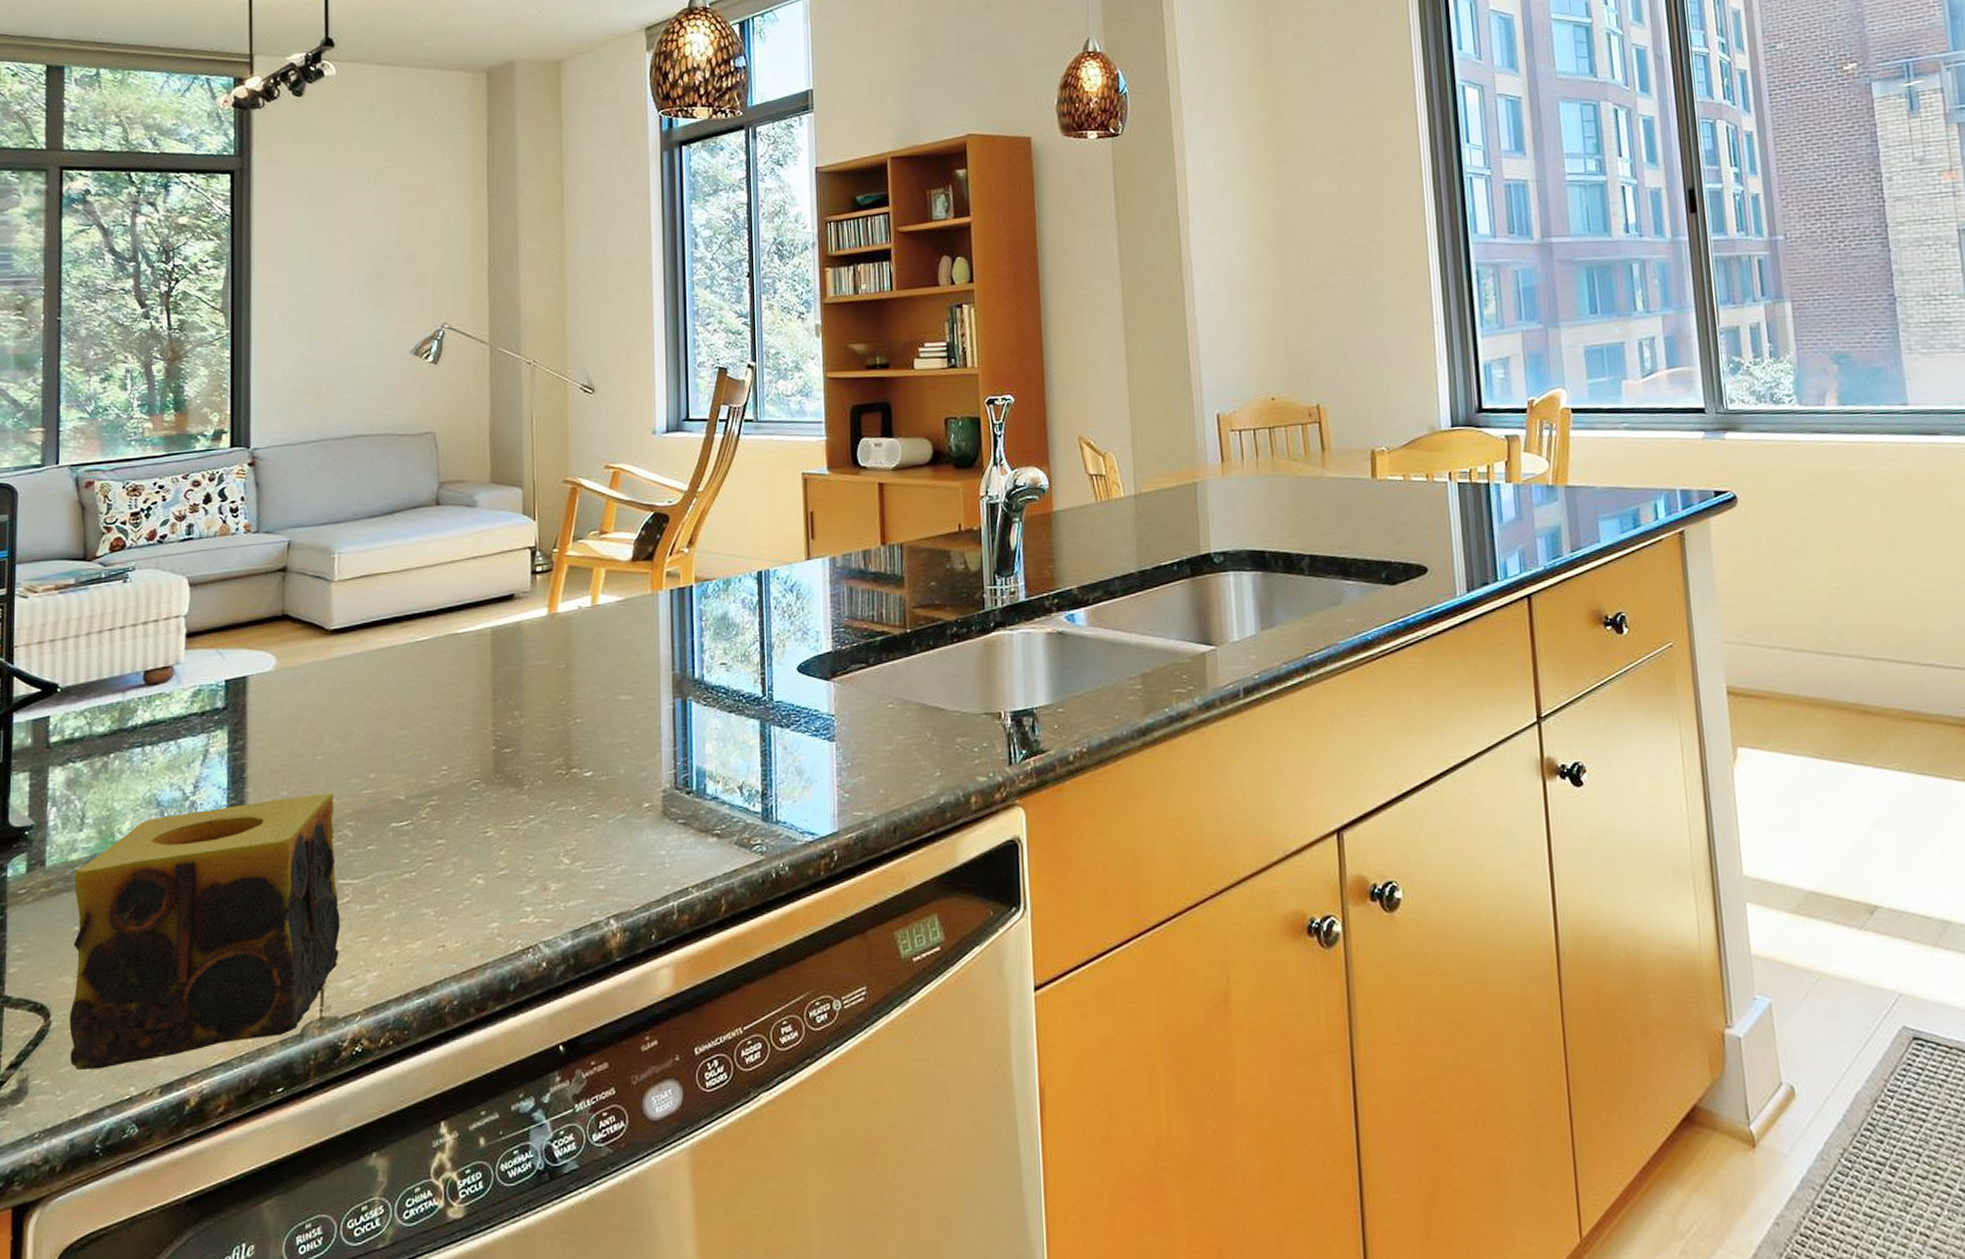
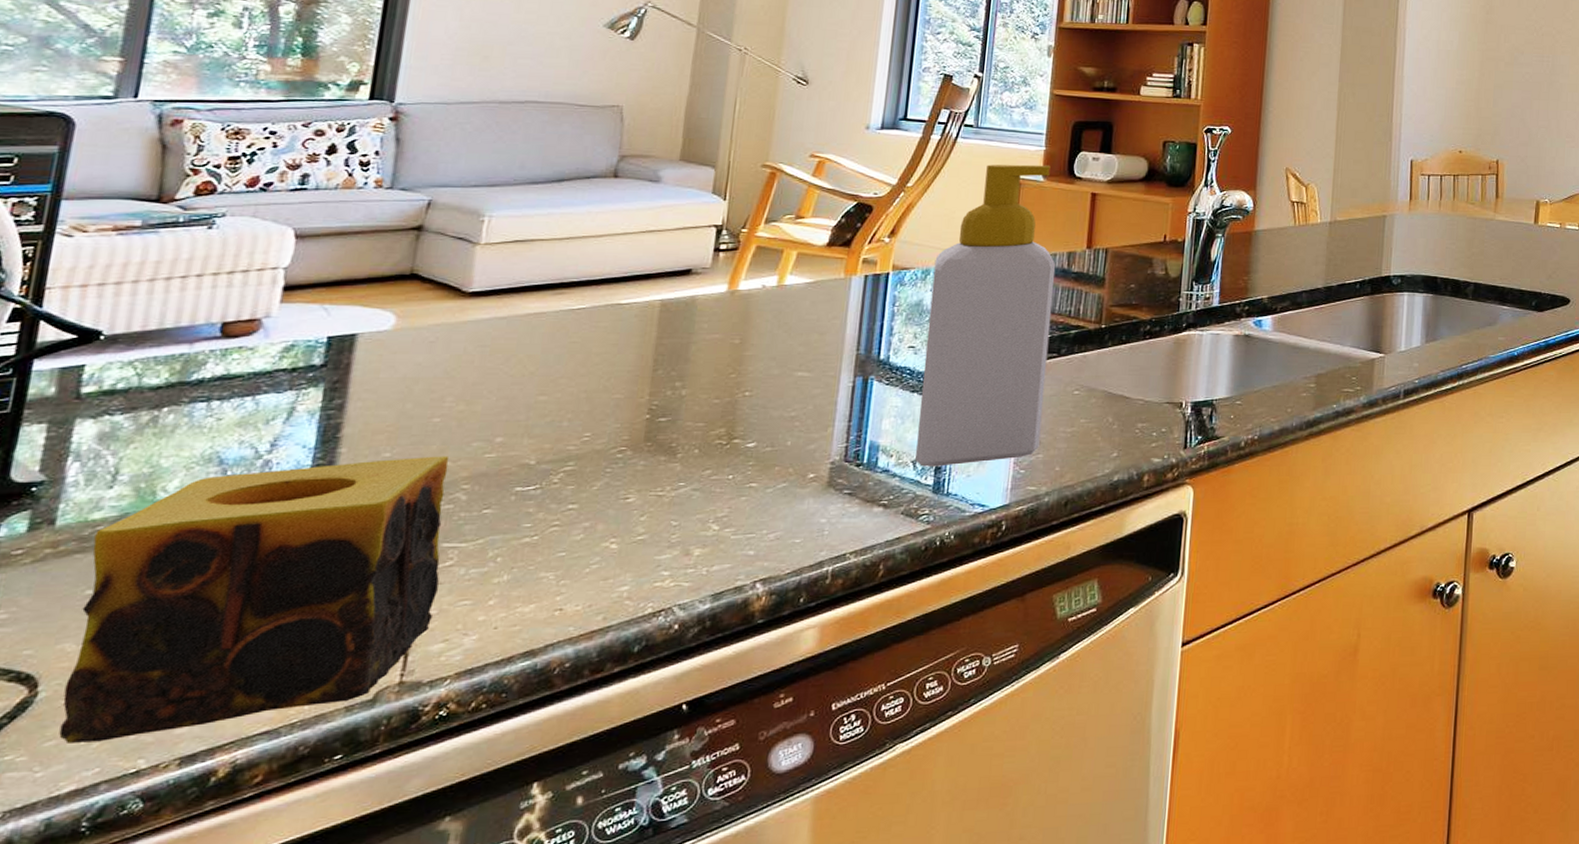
soap bottle: none [734,456,860,793] -> present [915,164,1056,467]

